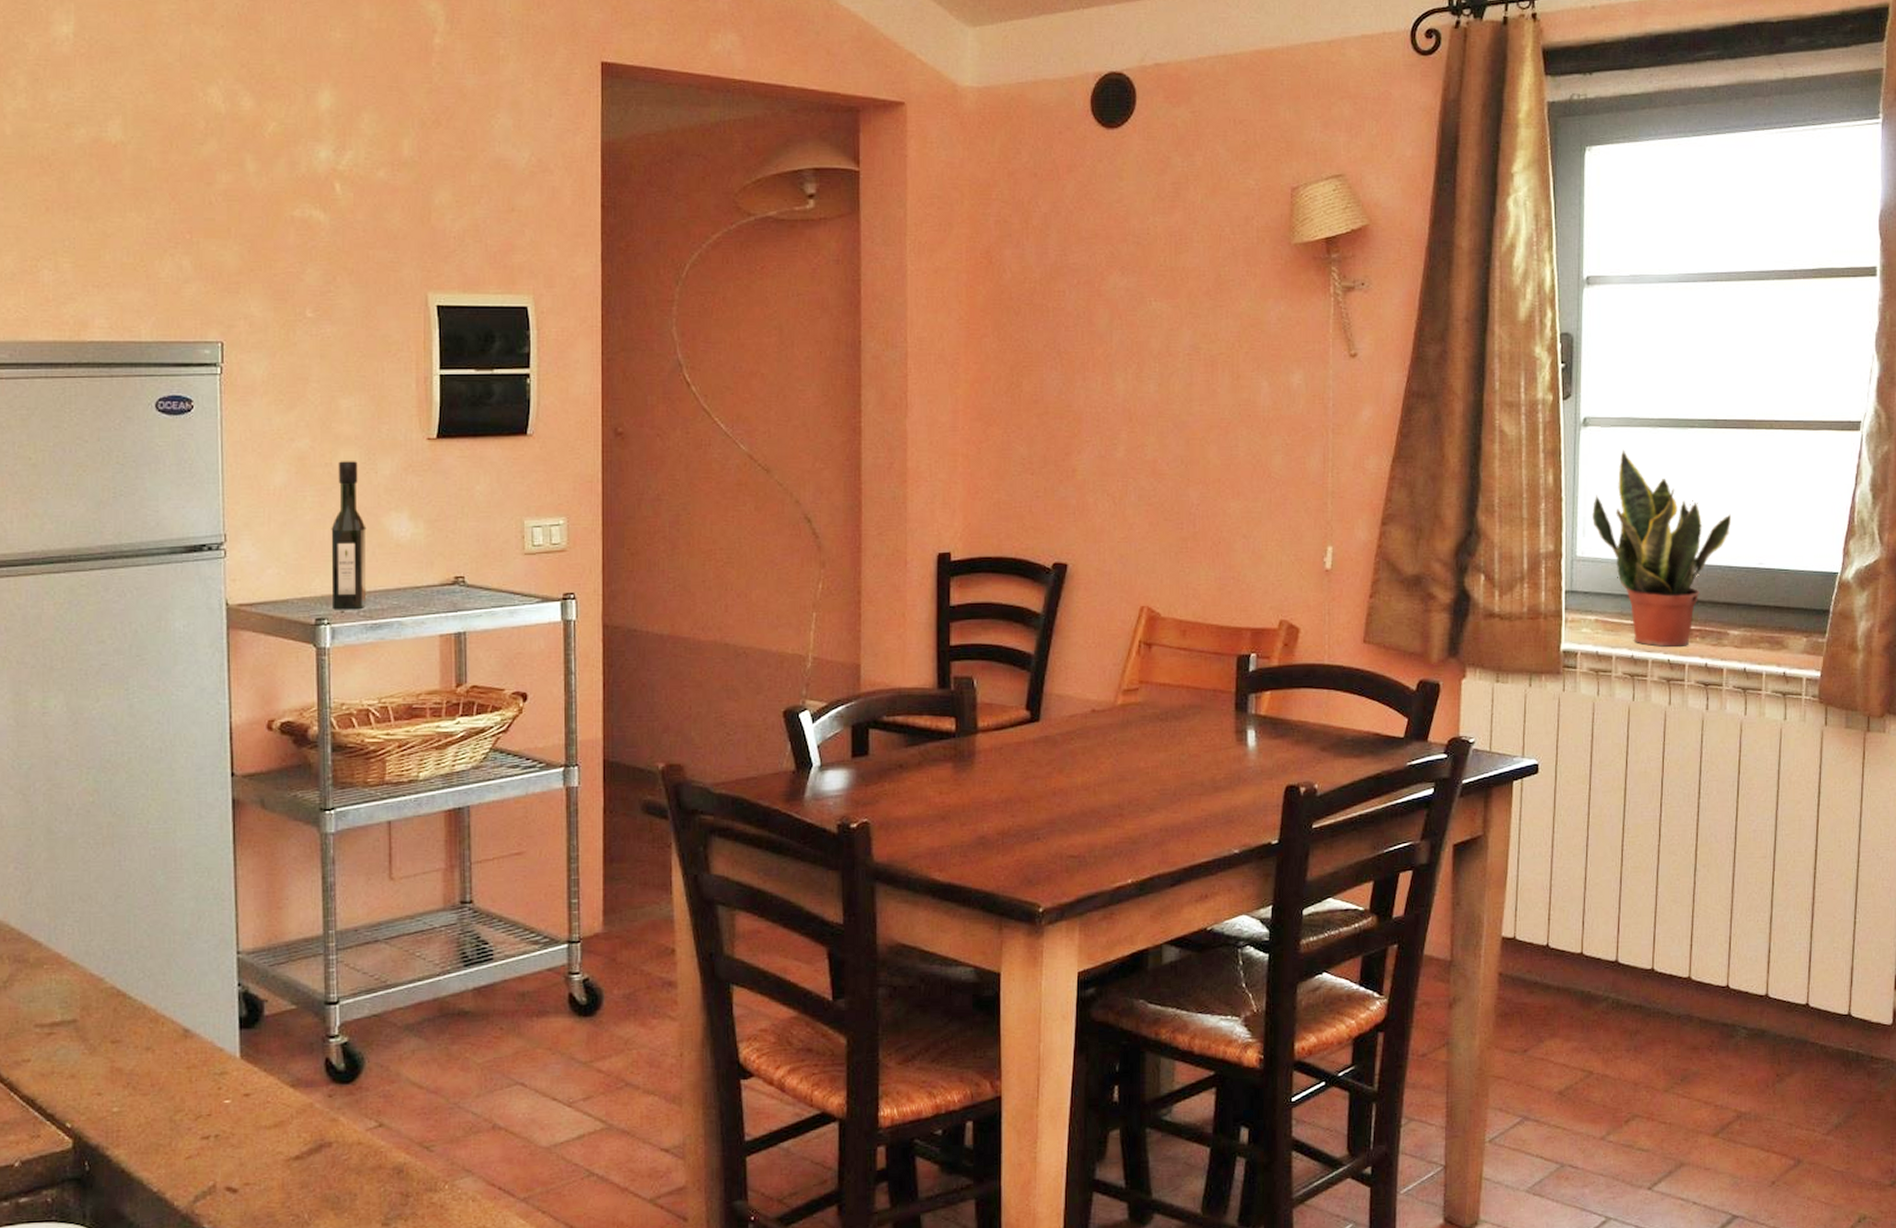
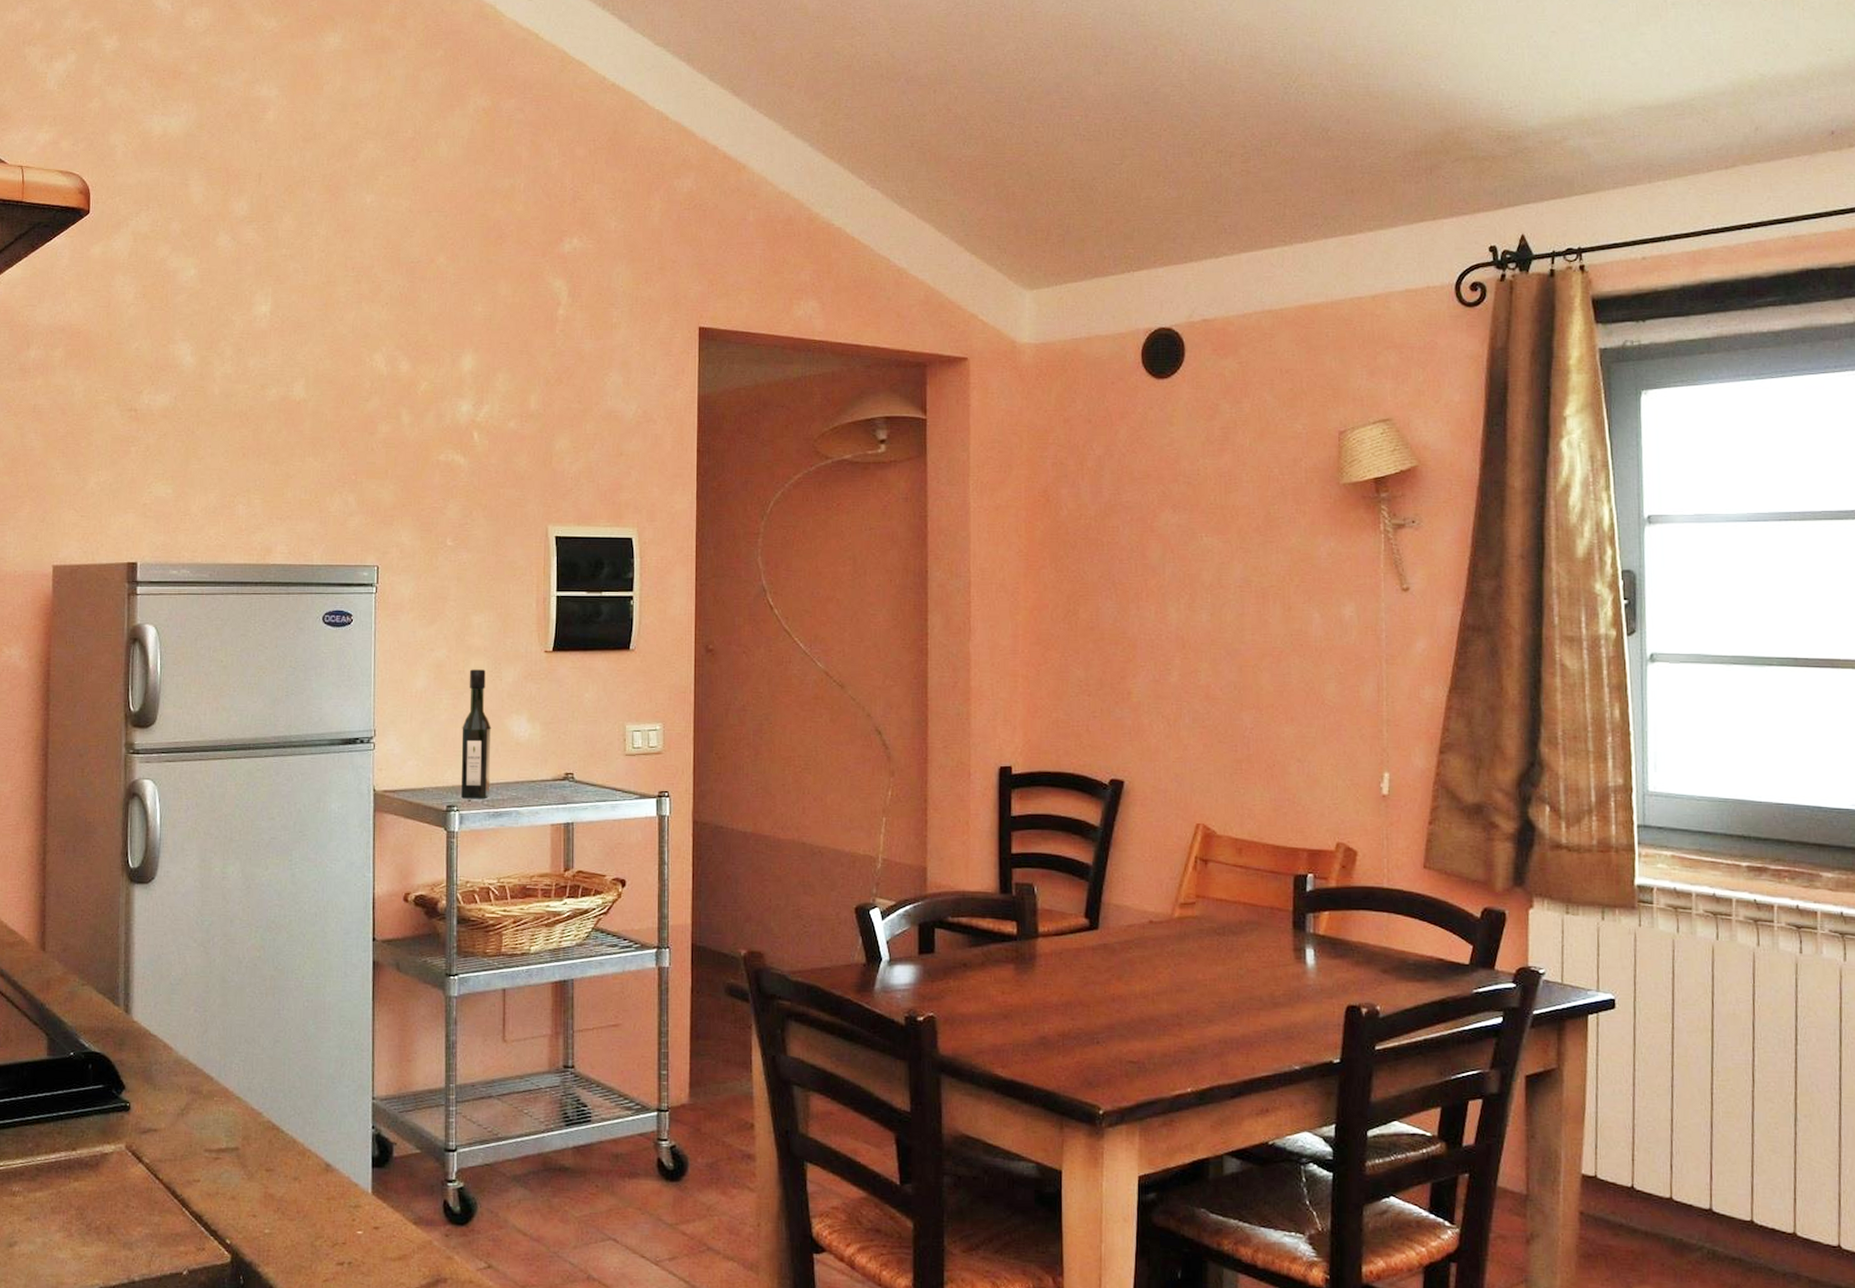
potted plant: present [1591,449,1731,647] -> none [1663,686,1818,887]

